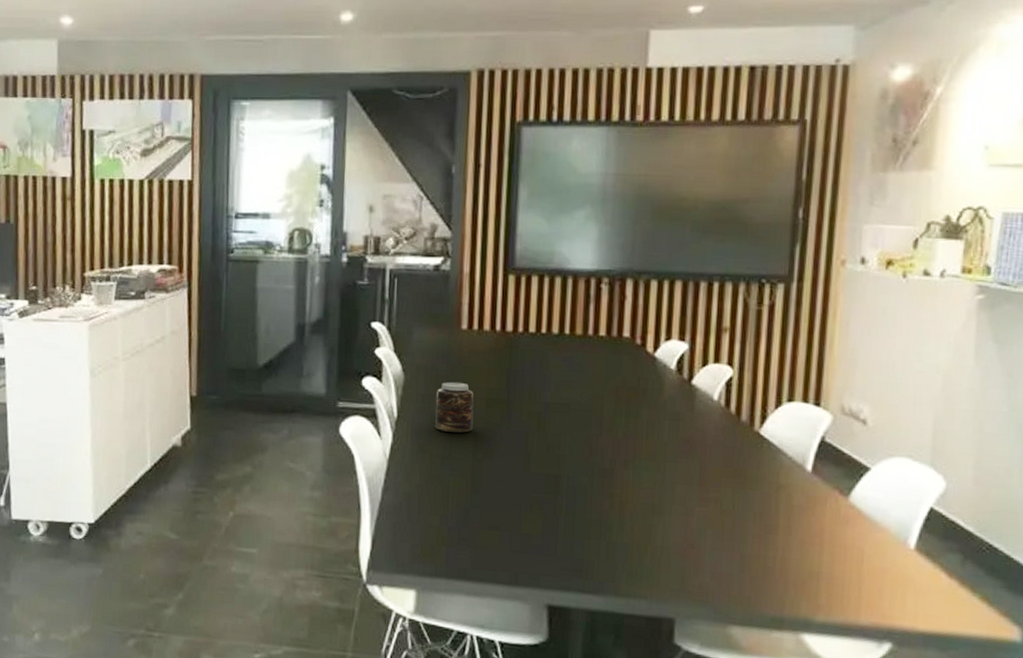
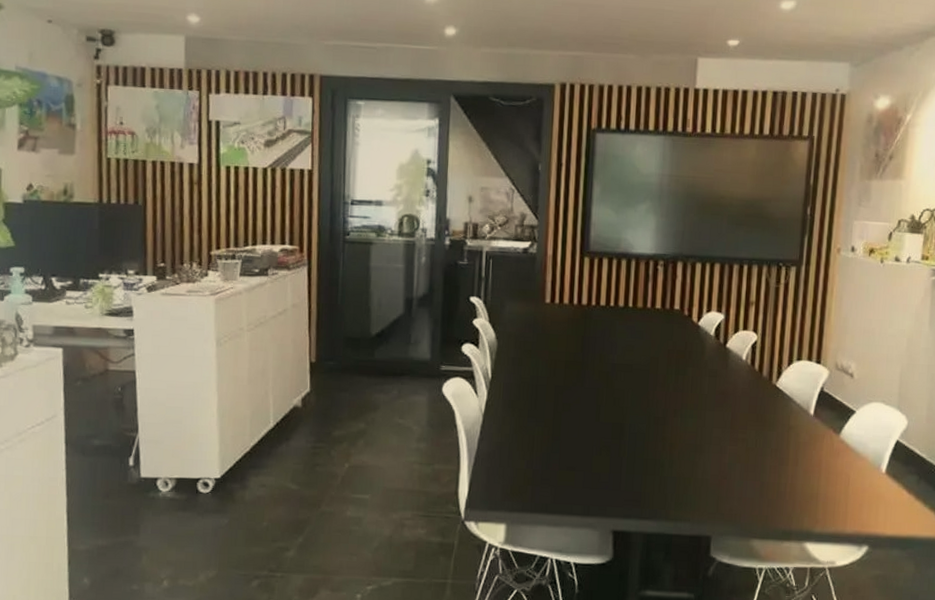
jar: present [435,381,474,433] -> none [523,347,555,390]

